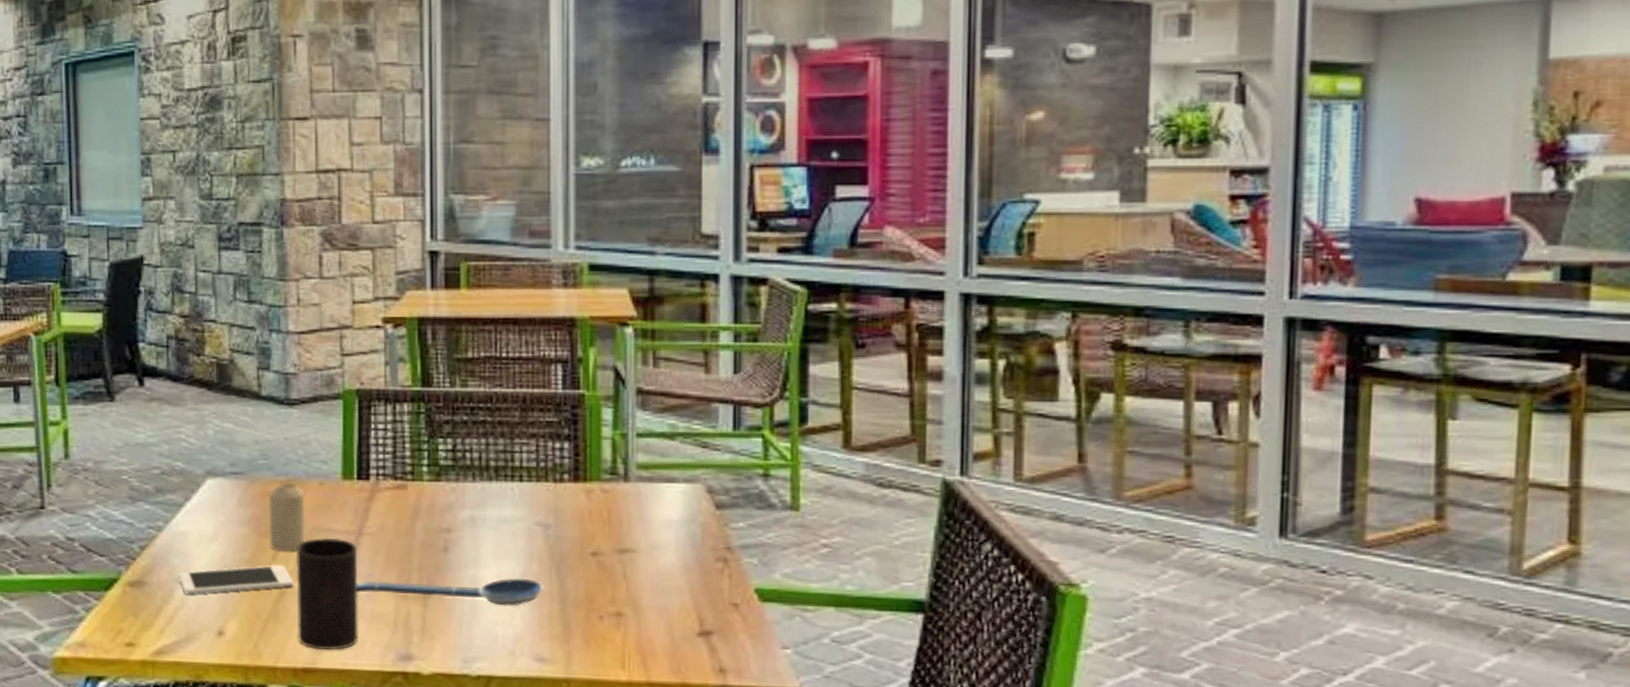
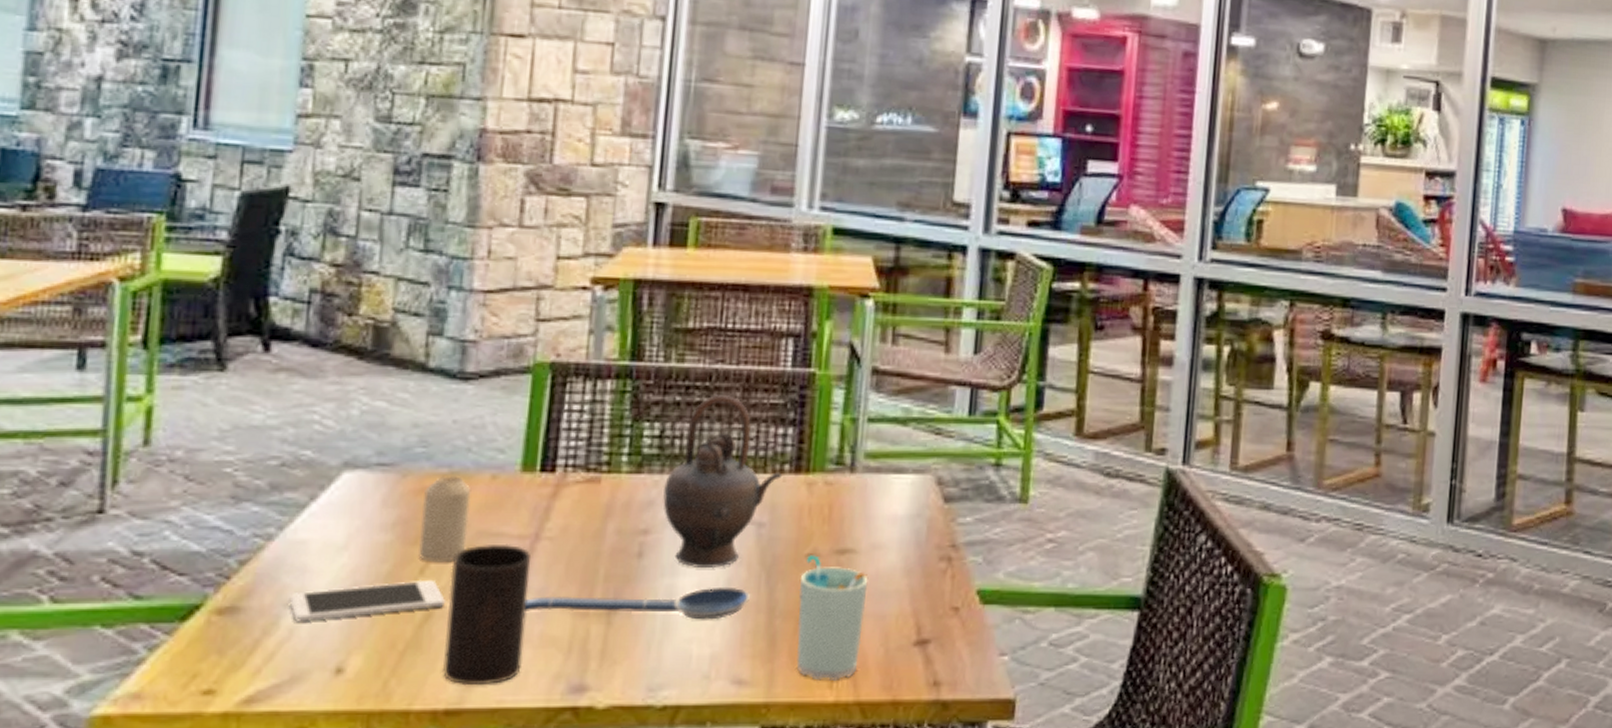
teapot: none [459,414,563,563] -> present [663,395,783,569]
cup: none [586,553,650,663] -> present [796,555,869,681]

